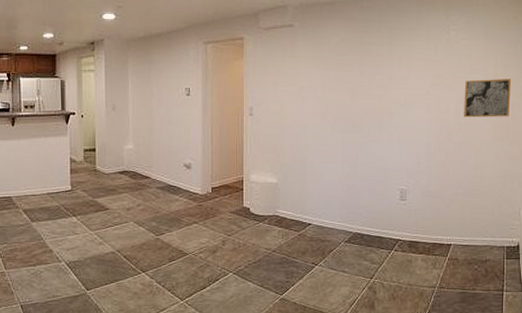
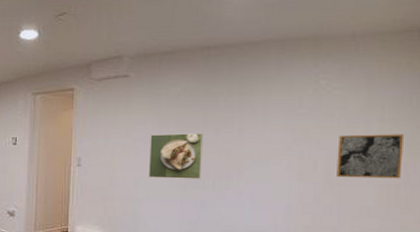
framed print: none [313,81,360,124] -> present [148,133,204,179]

